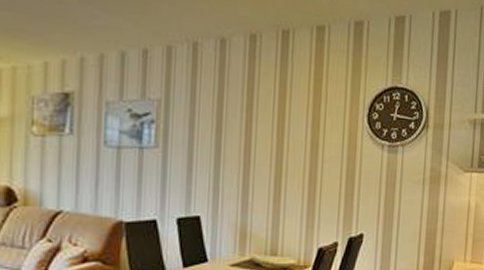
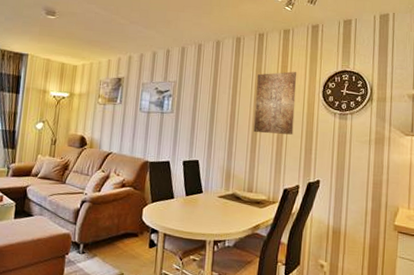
wall art: none [277,87,335,175] -> present [253,71,297,135]

